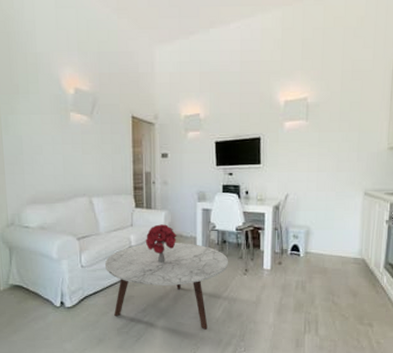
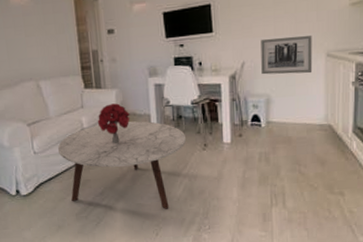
wall art: none [303,173,352,210] -> present [261,34,313,75]

